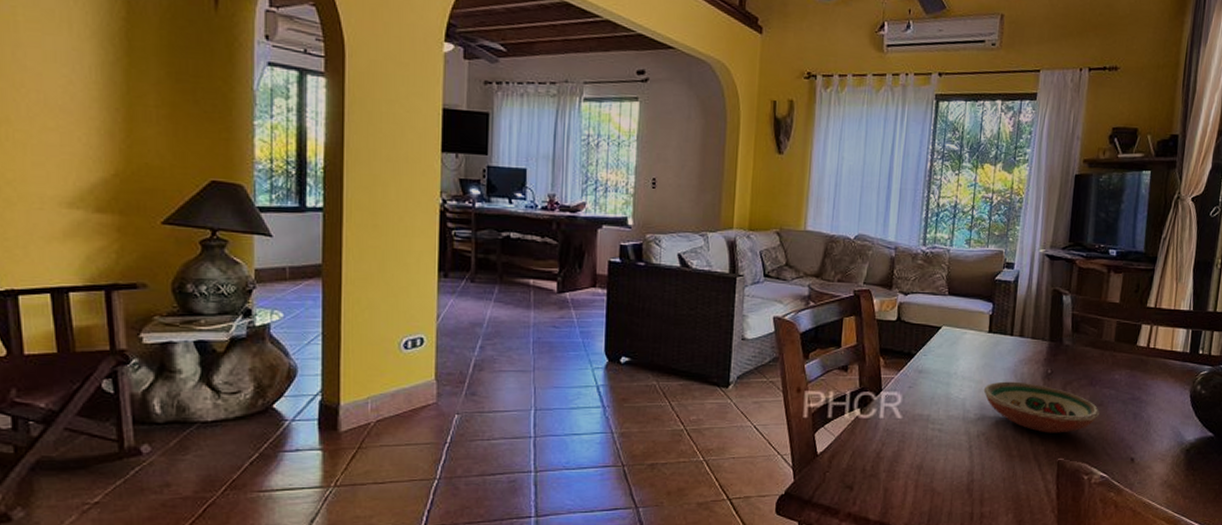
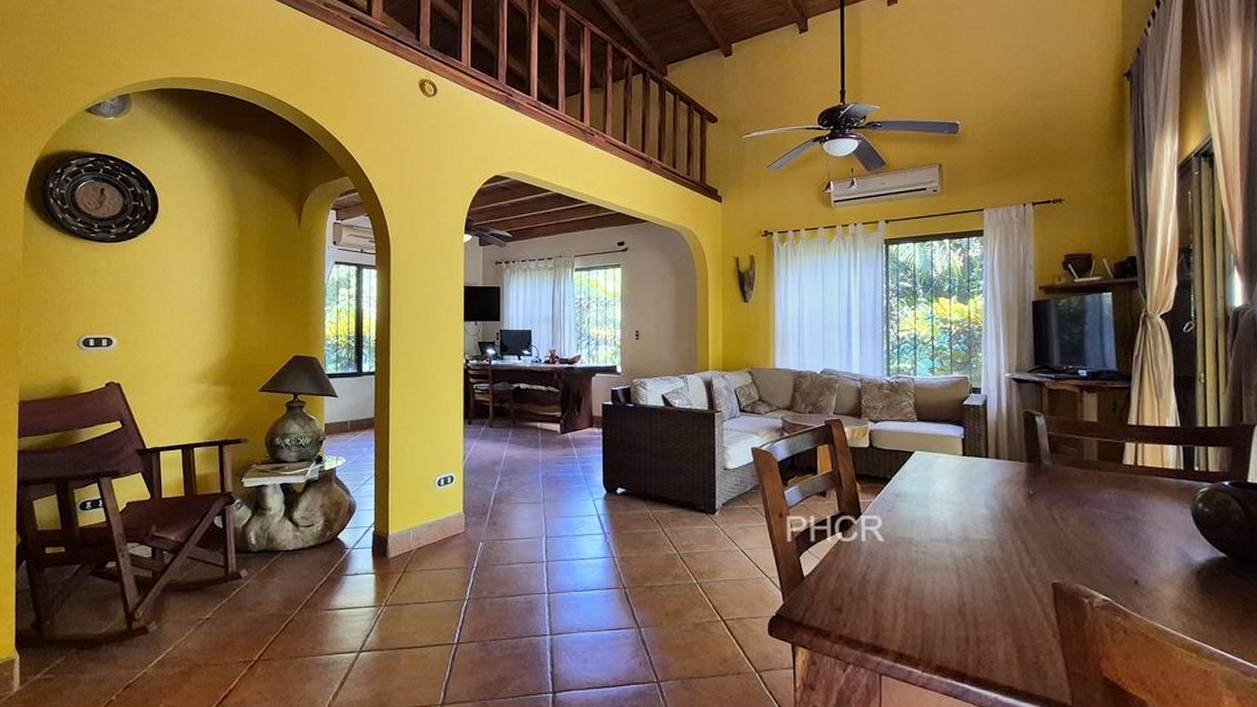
decorative bowl: present [983,381,1100,433] -> none [964,503,1092,555]

